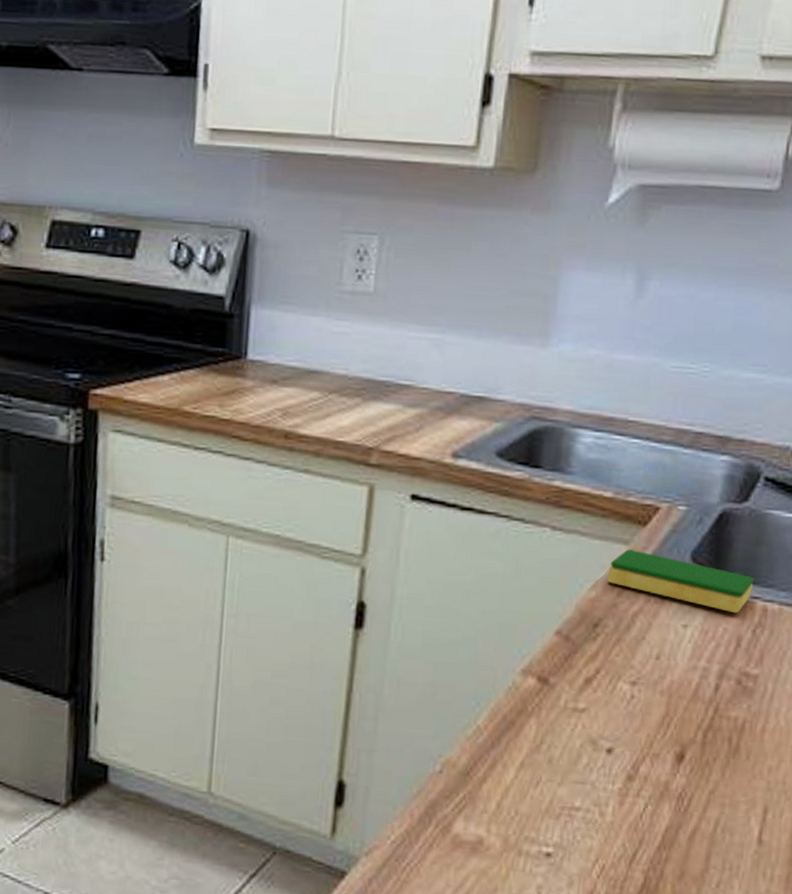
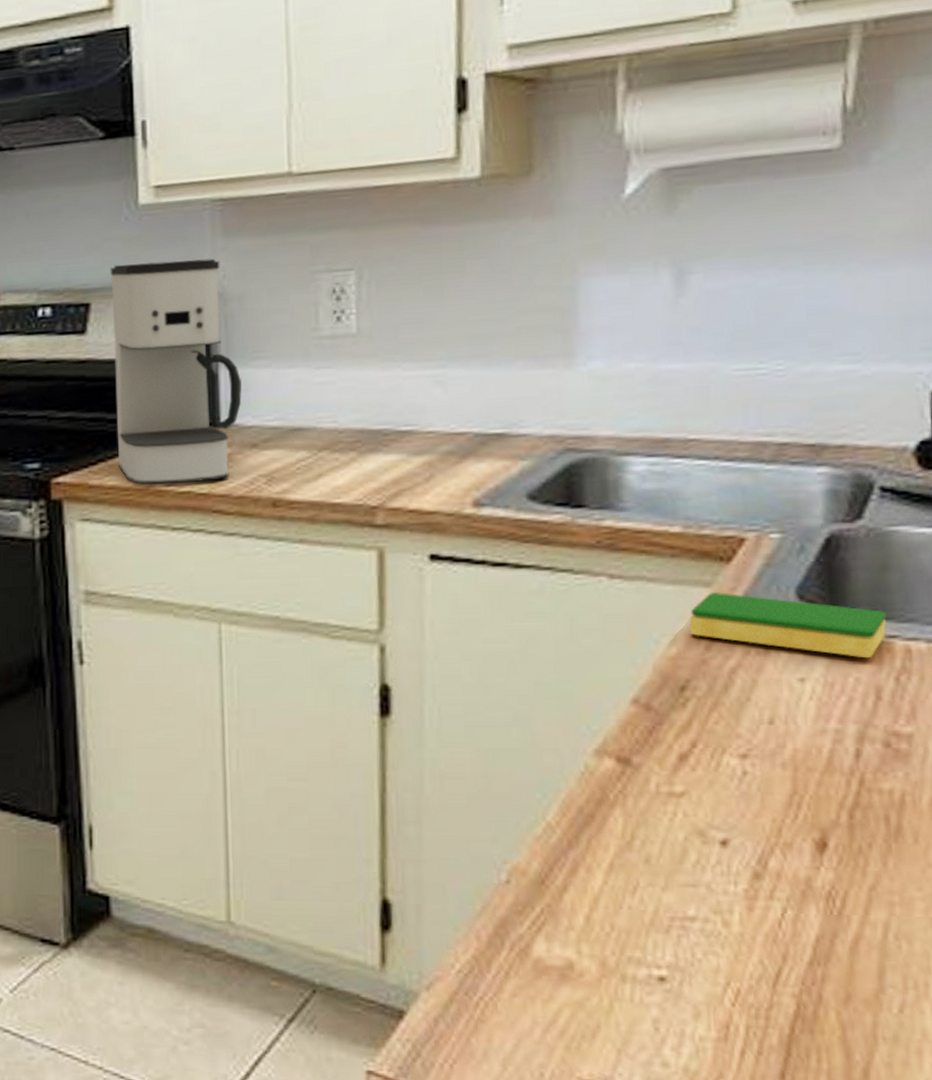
coffee maker: none [152,198,270,409] -> present [110,258,243,485]

